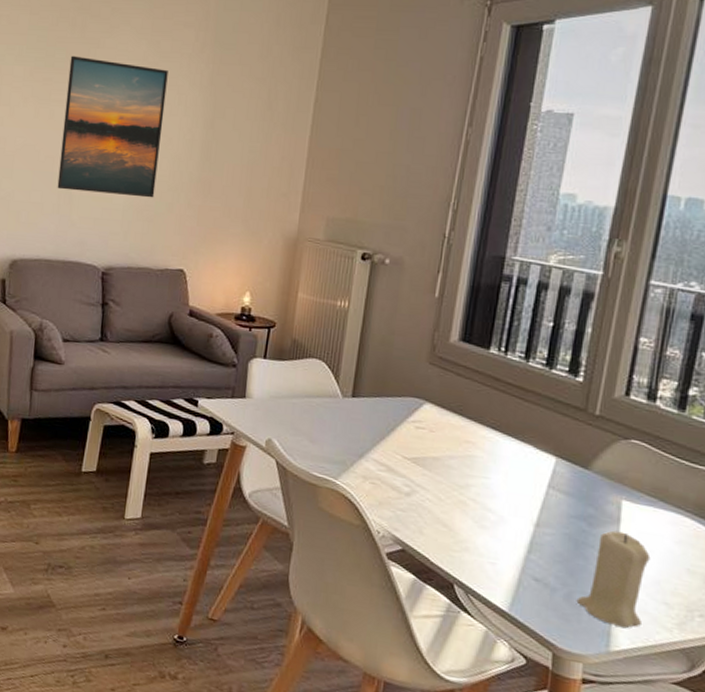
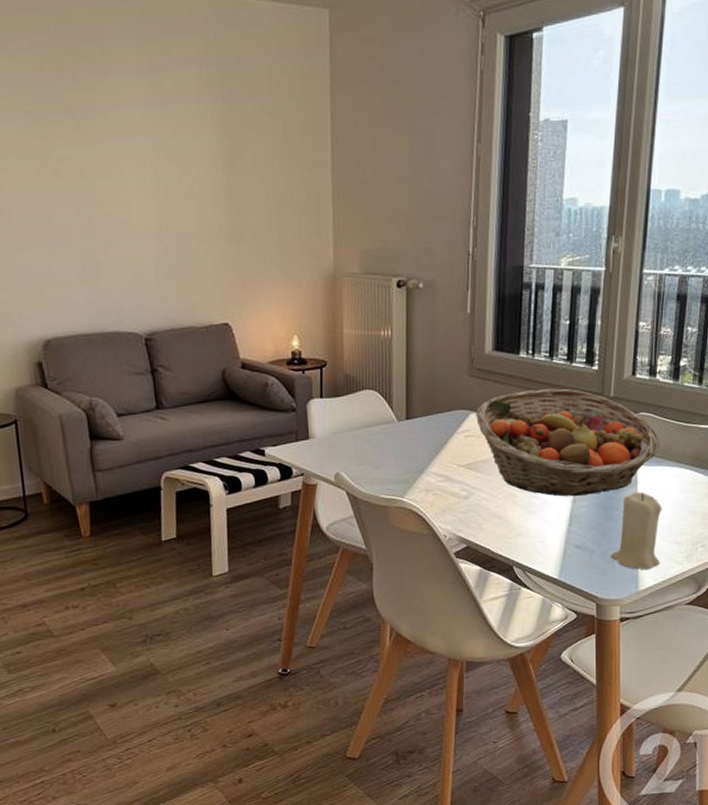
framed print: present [57,55,168,198] -> none [65,105,185,257]
fruit basket: none [431,389,654,524] -> present [476,388,660,497]

